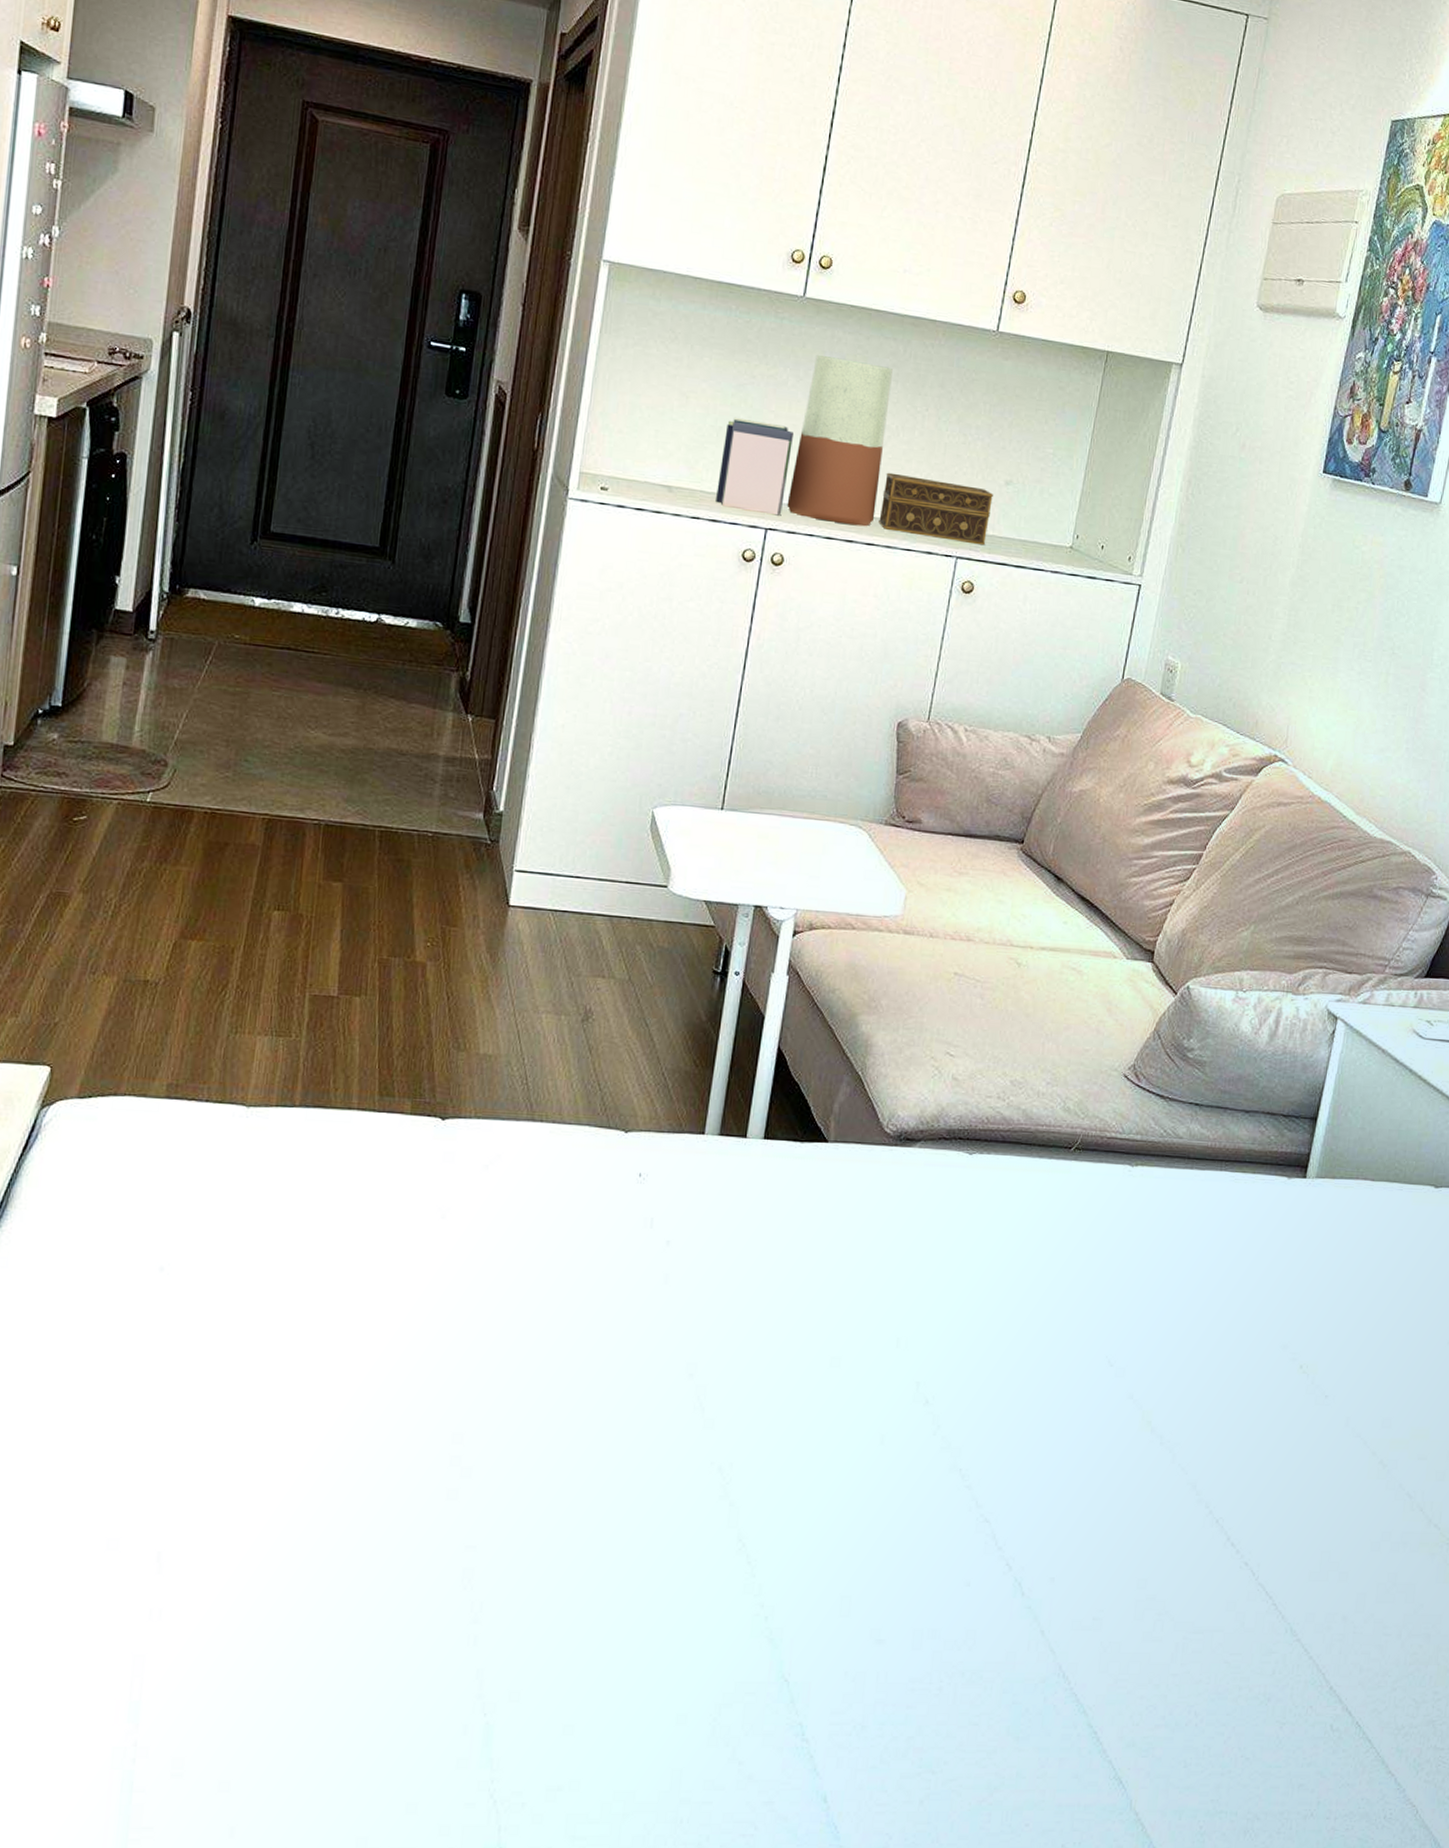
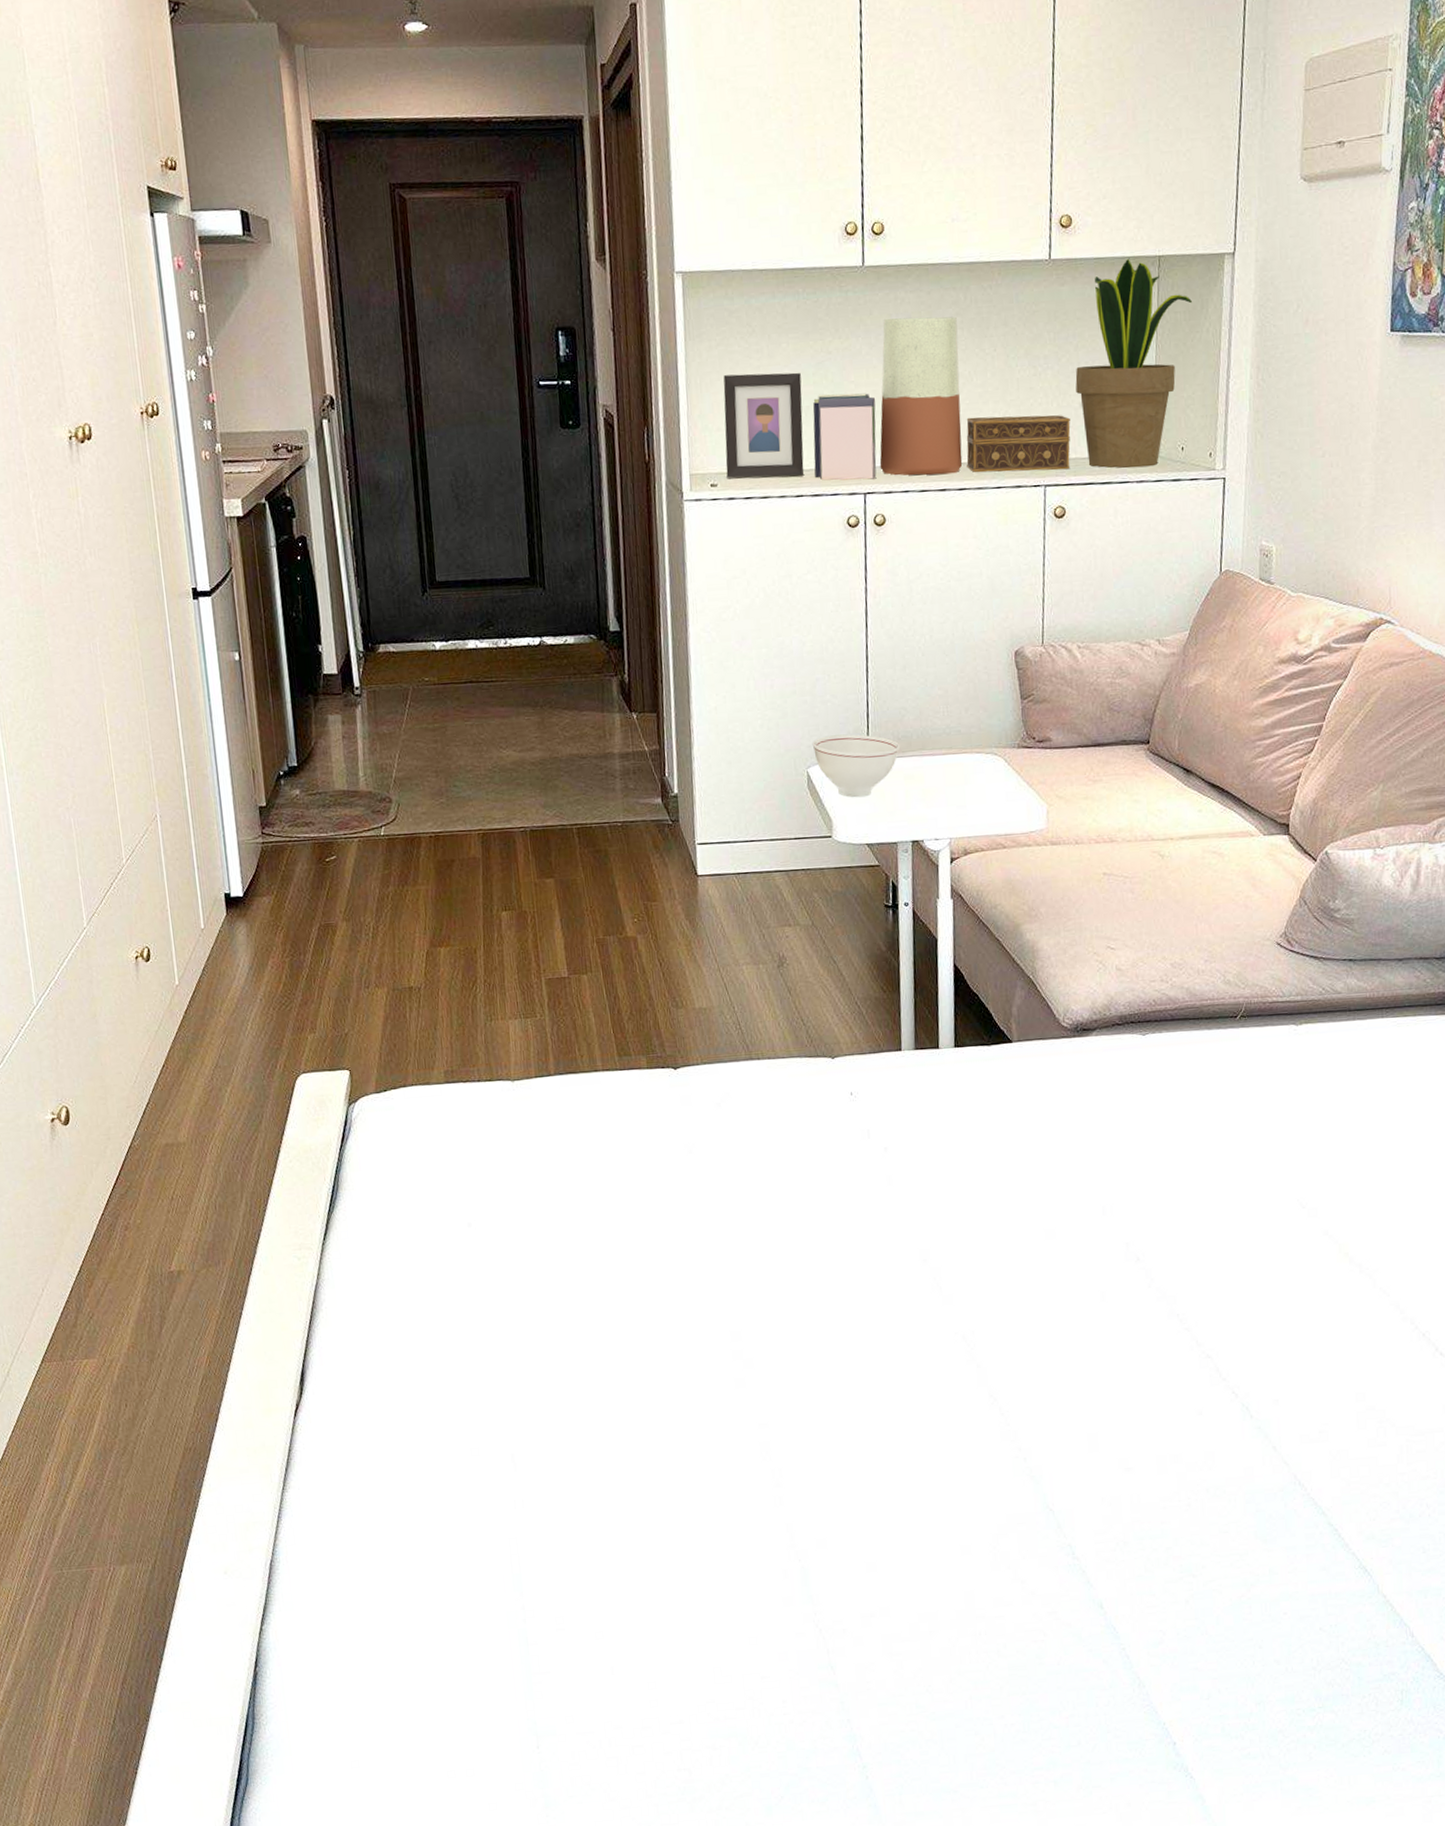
picture frame: none [620,377,719,499] -> present [723,372,804,480]
bowl: none [663,776,759,850] -> present [812,734,901,798]
potted plant: none [1003,347,1134,559] -> present [1075,258,1192,468]

